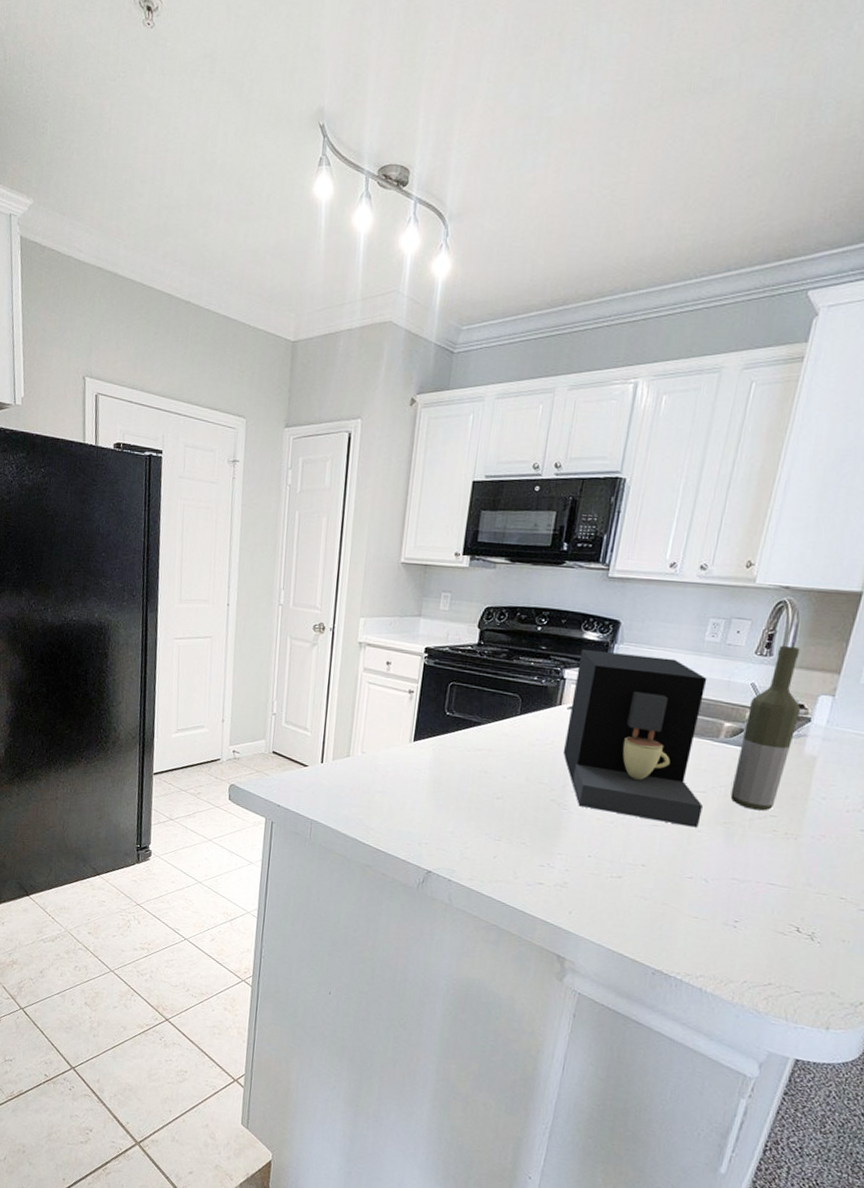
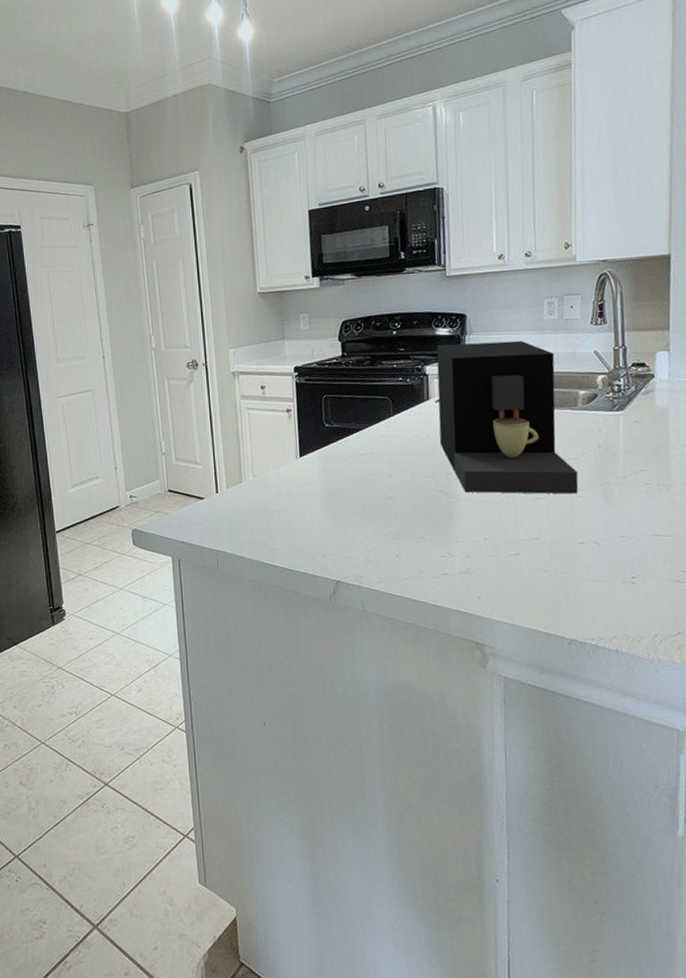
bottle: present [730,646,801,811] -> none [597,312,644,468]

